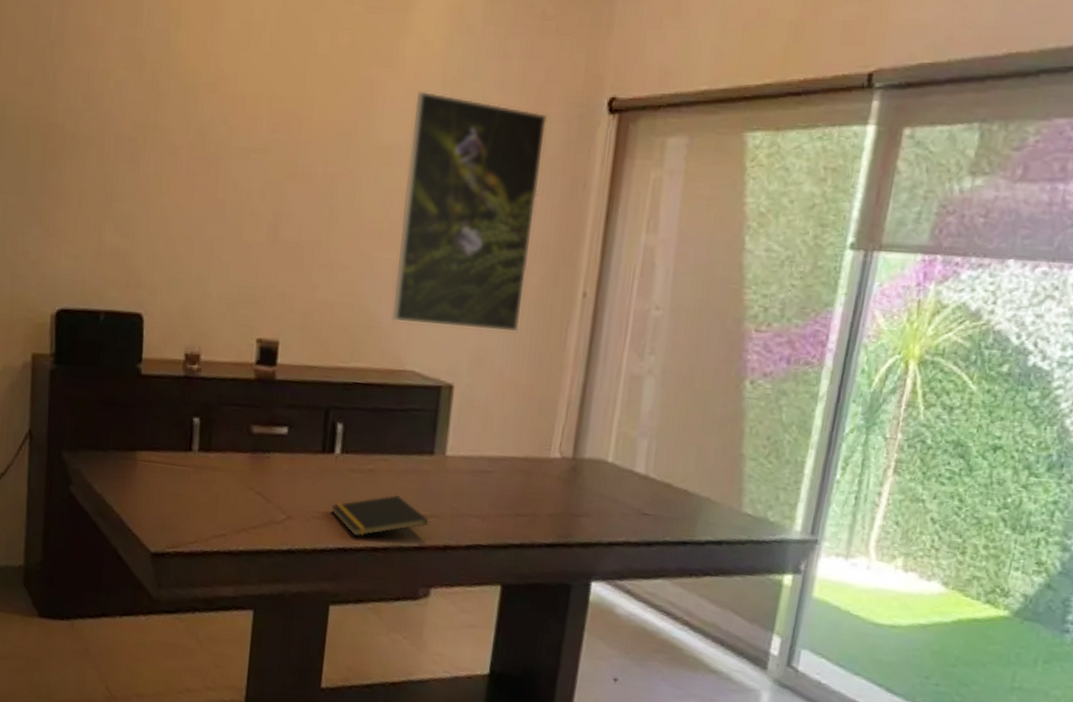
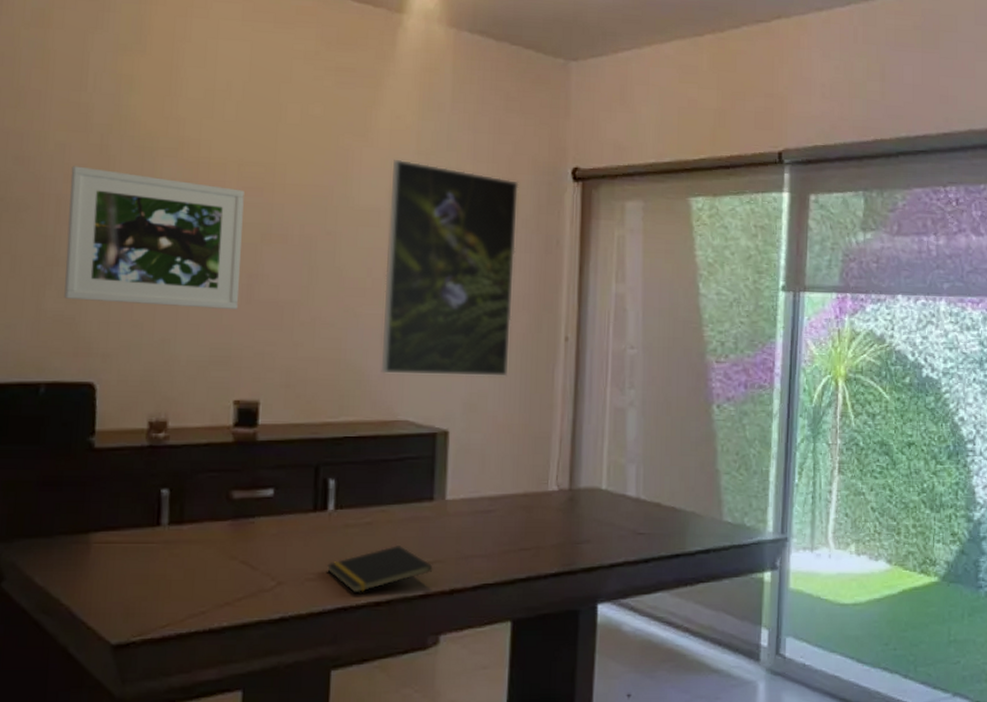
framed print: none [120,103,275,249] -> present [64,166,244,309]

